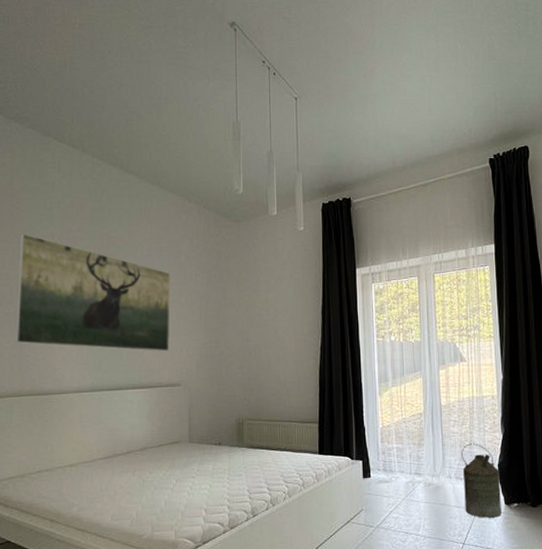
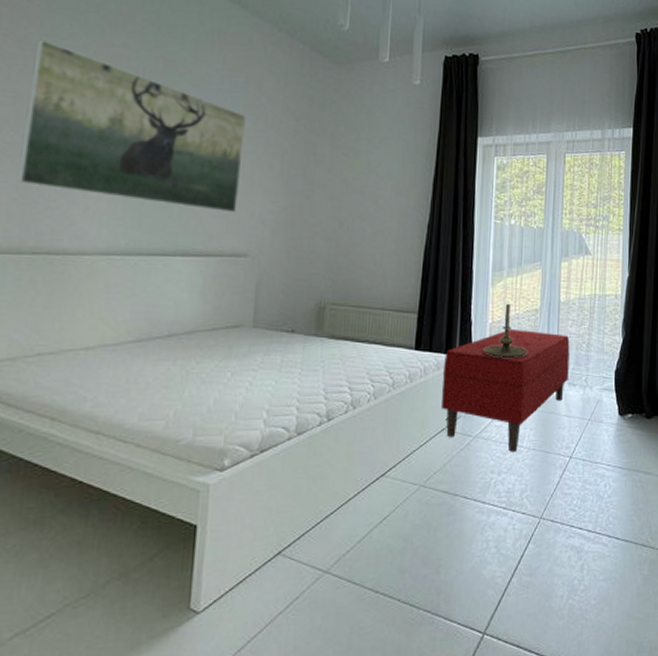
bench: none [343,431,455,540] -> present [441,328,570,452]
candle holder: none [377,409,417,457] -> present [483,303,528,358]
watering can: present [461,443,502,518] -> none [576,346,616,429]

